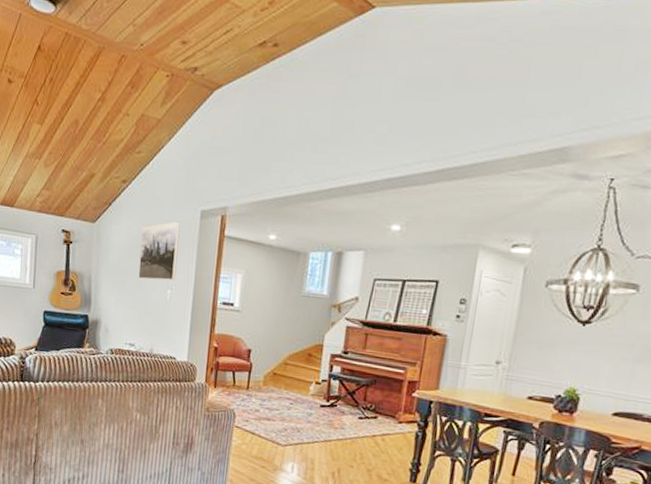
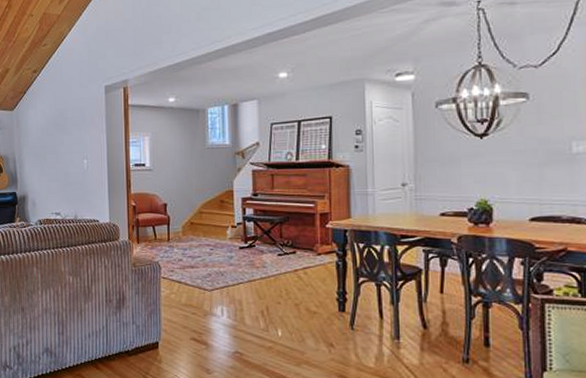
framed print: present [138,221,181,281] -> none [55,99,89,153]

